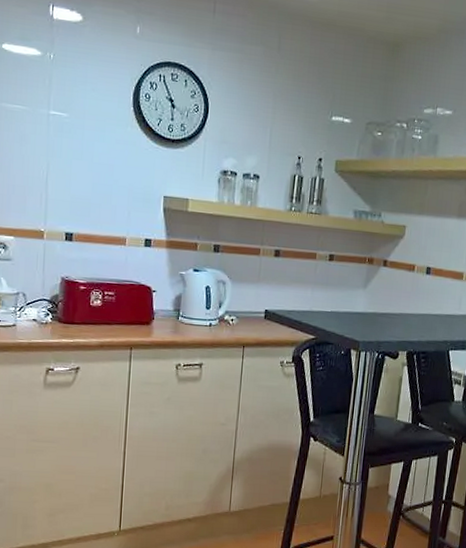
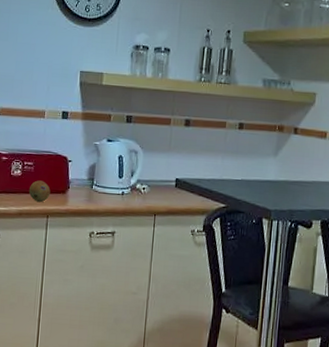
fruit: none [110,311,134,334] -> present [28,180,51,203]

